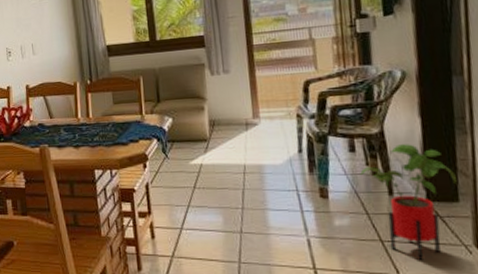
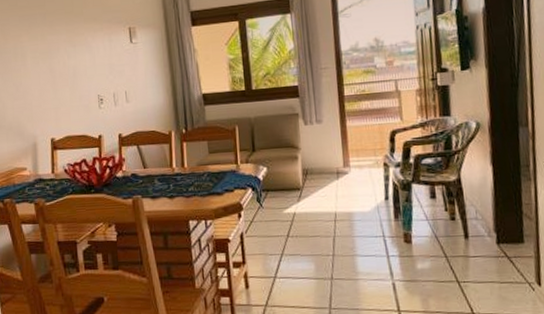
house plant: present [360,144,457,260] -> none [440,190,522,298]

